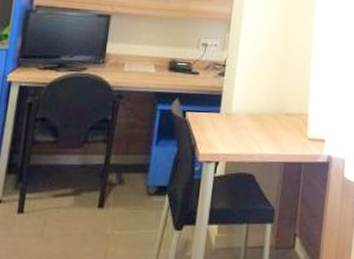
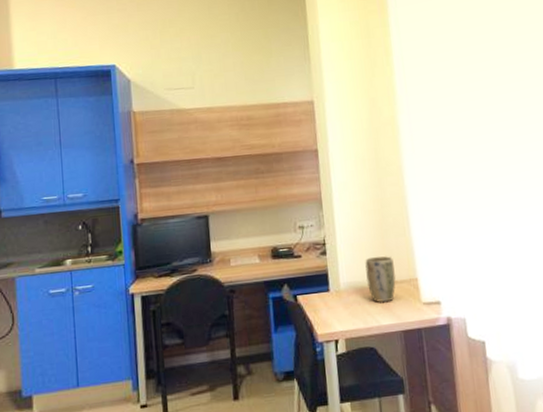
plant pot: none [259,86,289,132] -> present [365,256,396,303]

